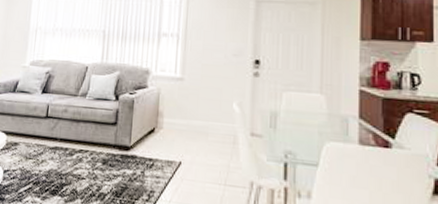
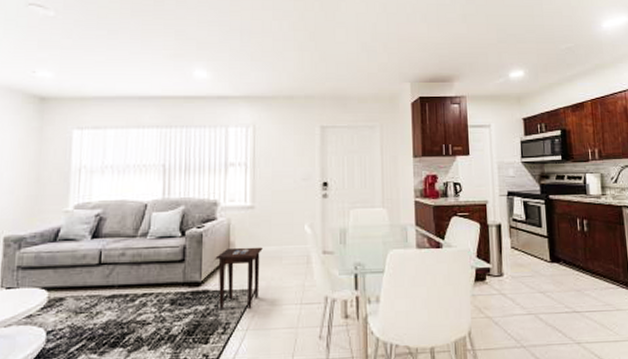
side table: none [144,117,190,181] -> present [215,247,263,309]

